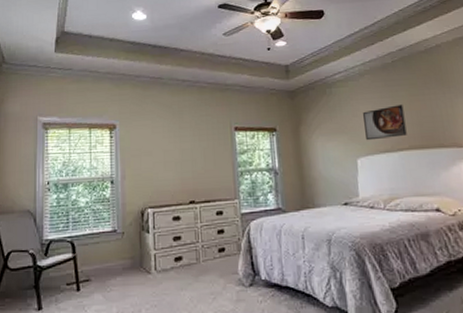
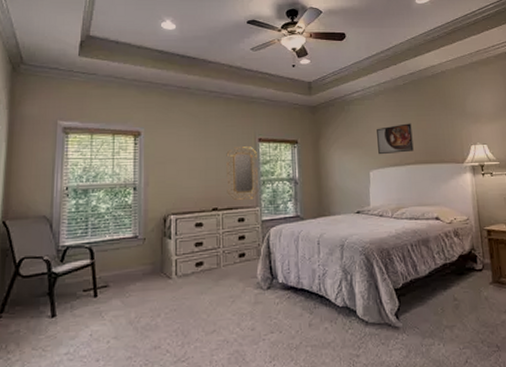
home mirror: none [201,136,237,194] -> present [226,146,259,201]

